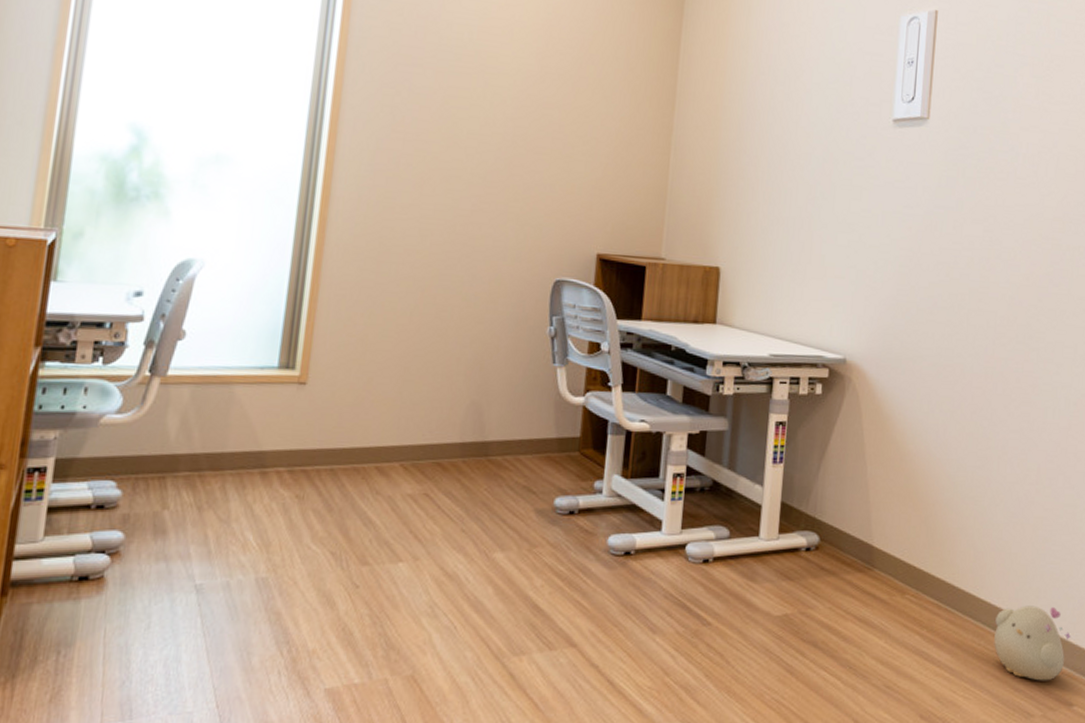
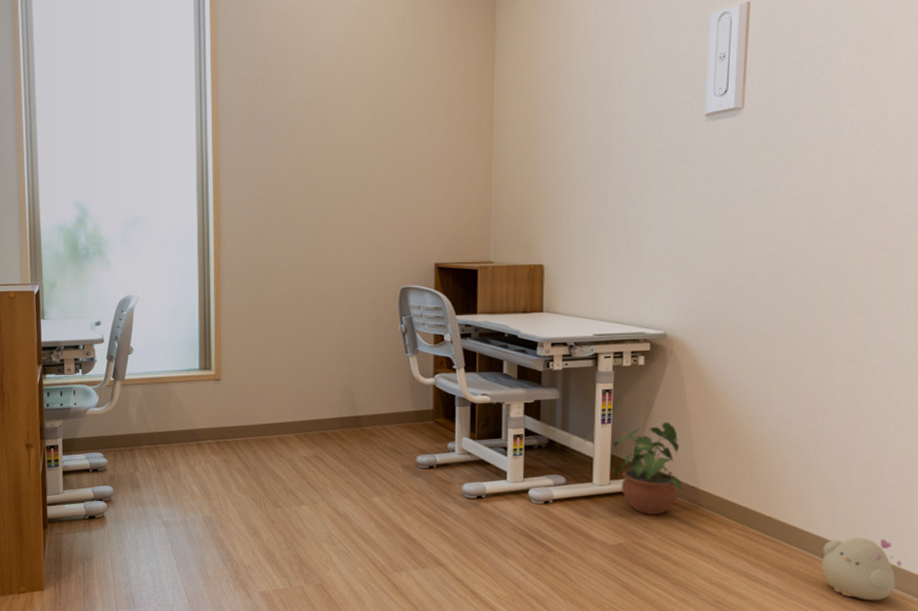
potted plant: none [783,463,856,578] -> present [612,421,682,515]

